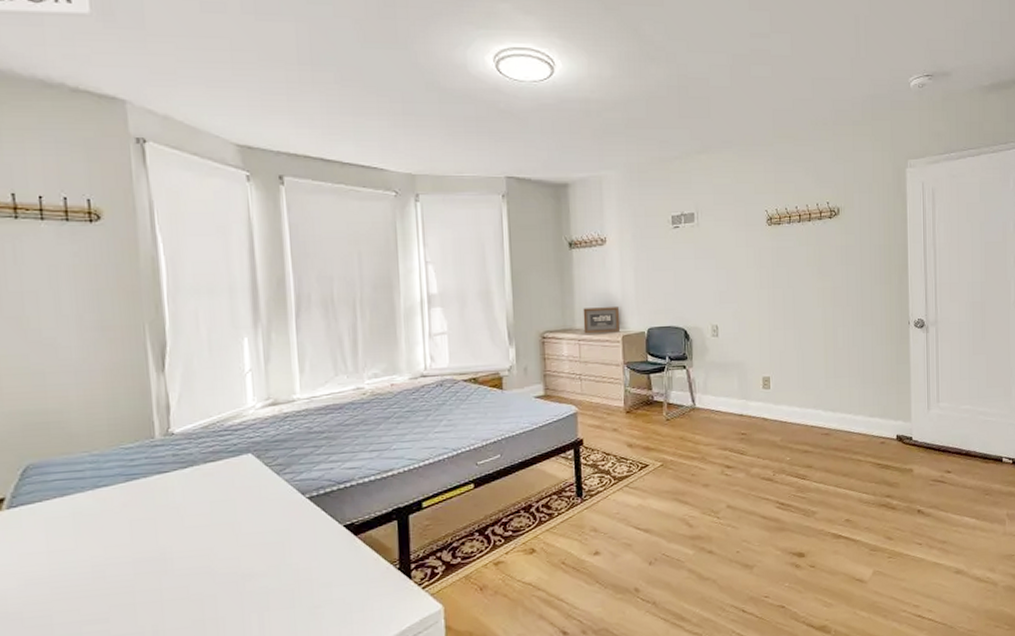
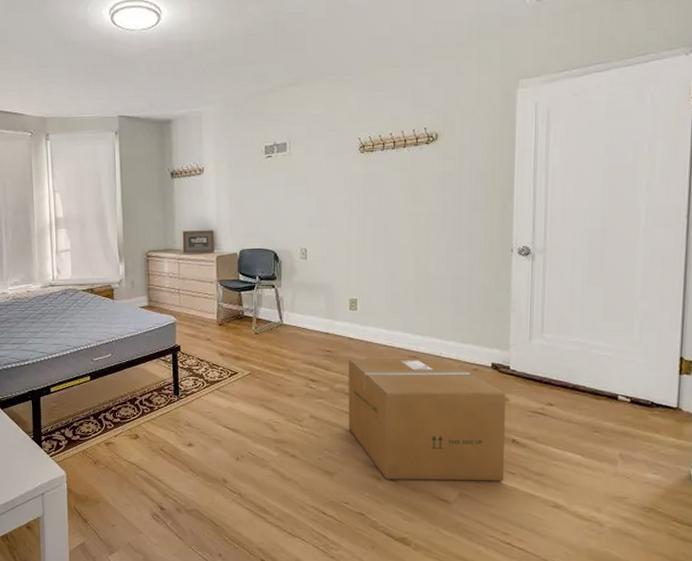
box: none [763,434,913,566] -> present [348,359,506,482]

